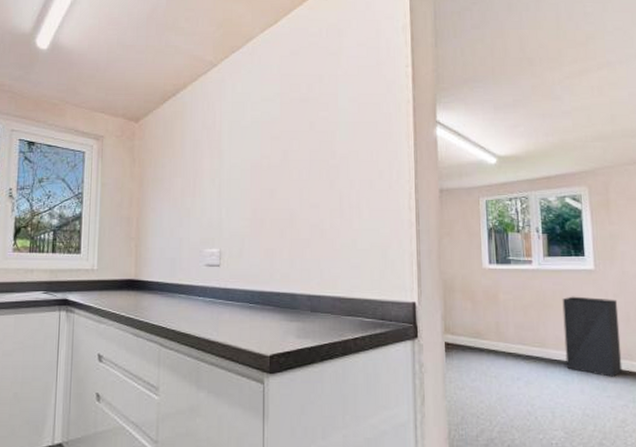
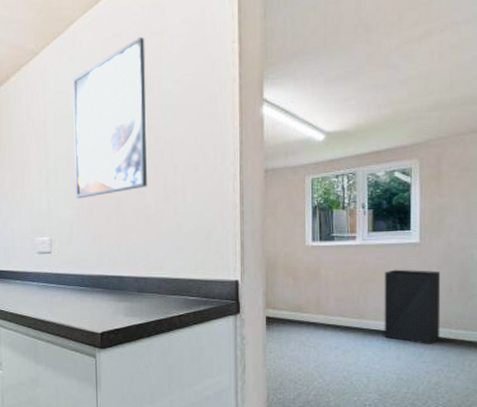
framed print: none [248,56,323,209] -> present [71,36,148,198]

